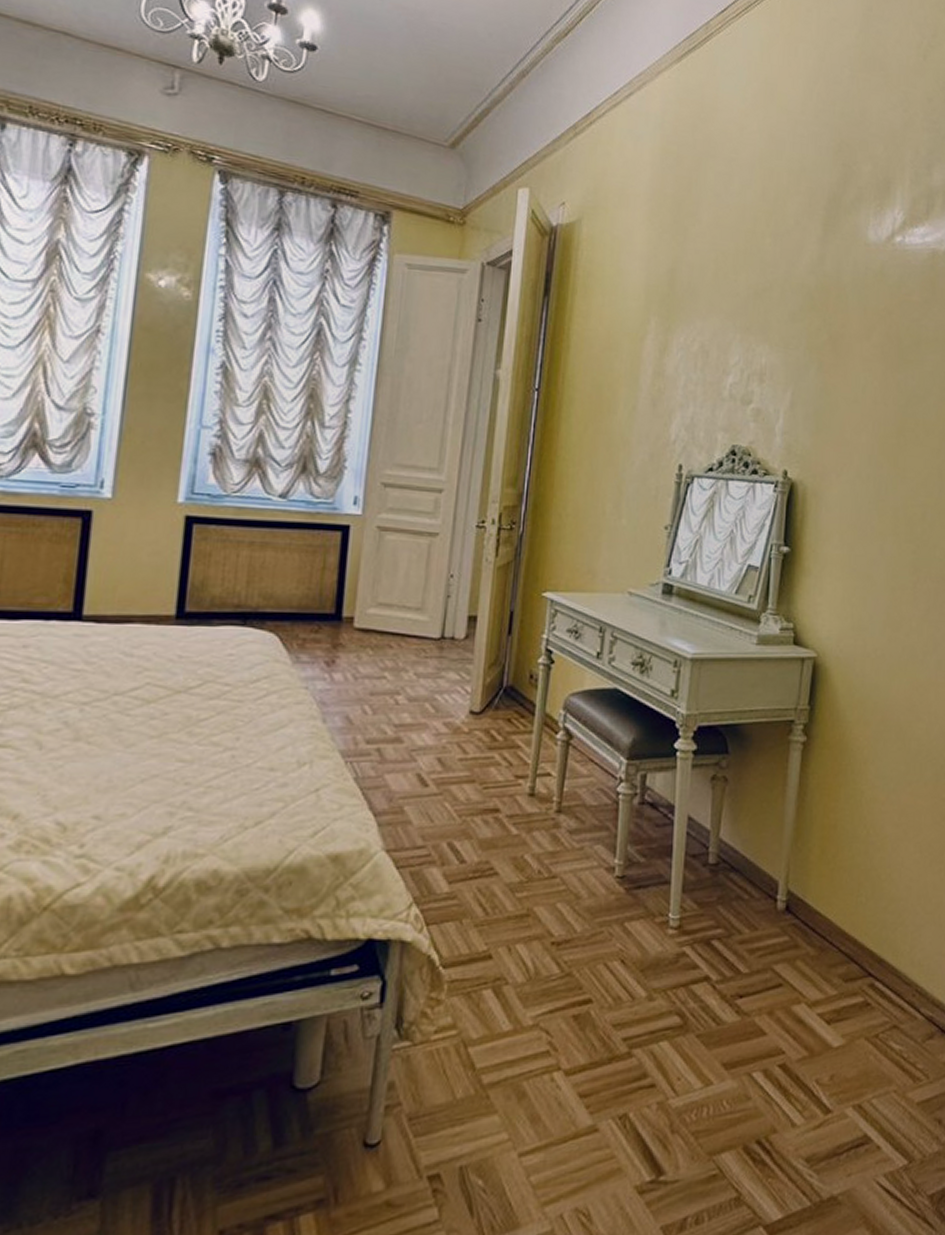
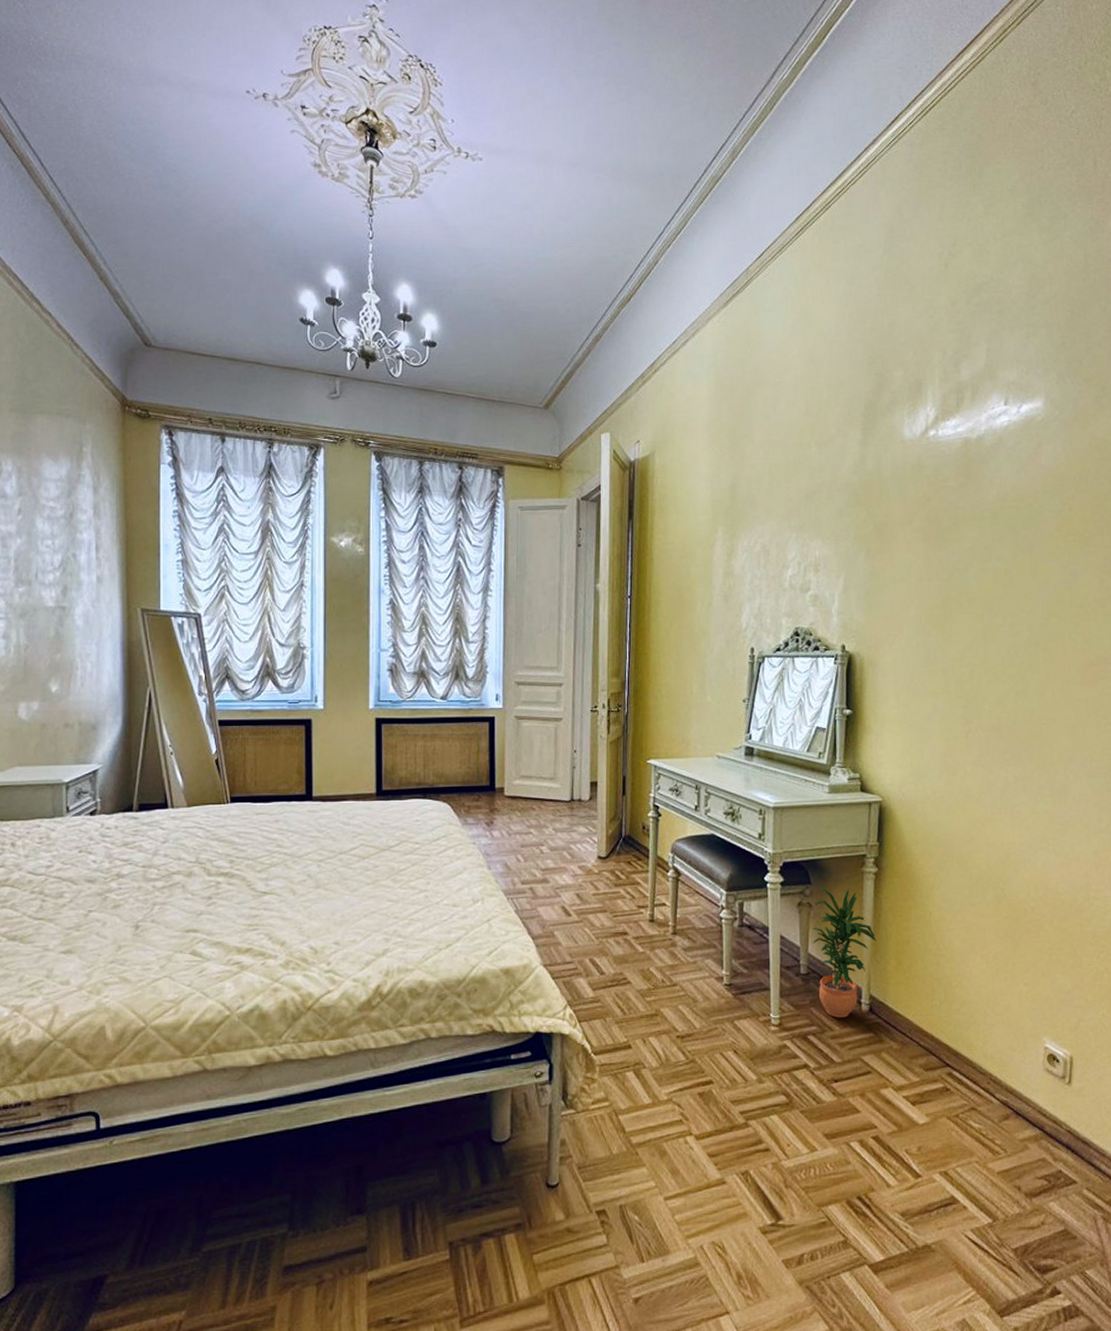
potted plant: none [725,758,799,918] -> present [811,887,877,1018]

